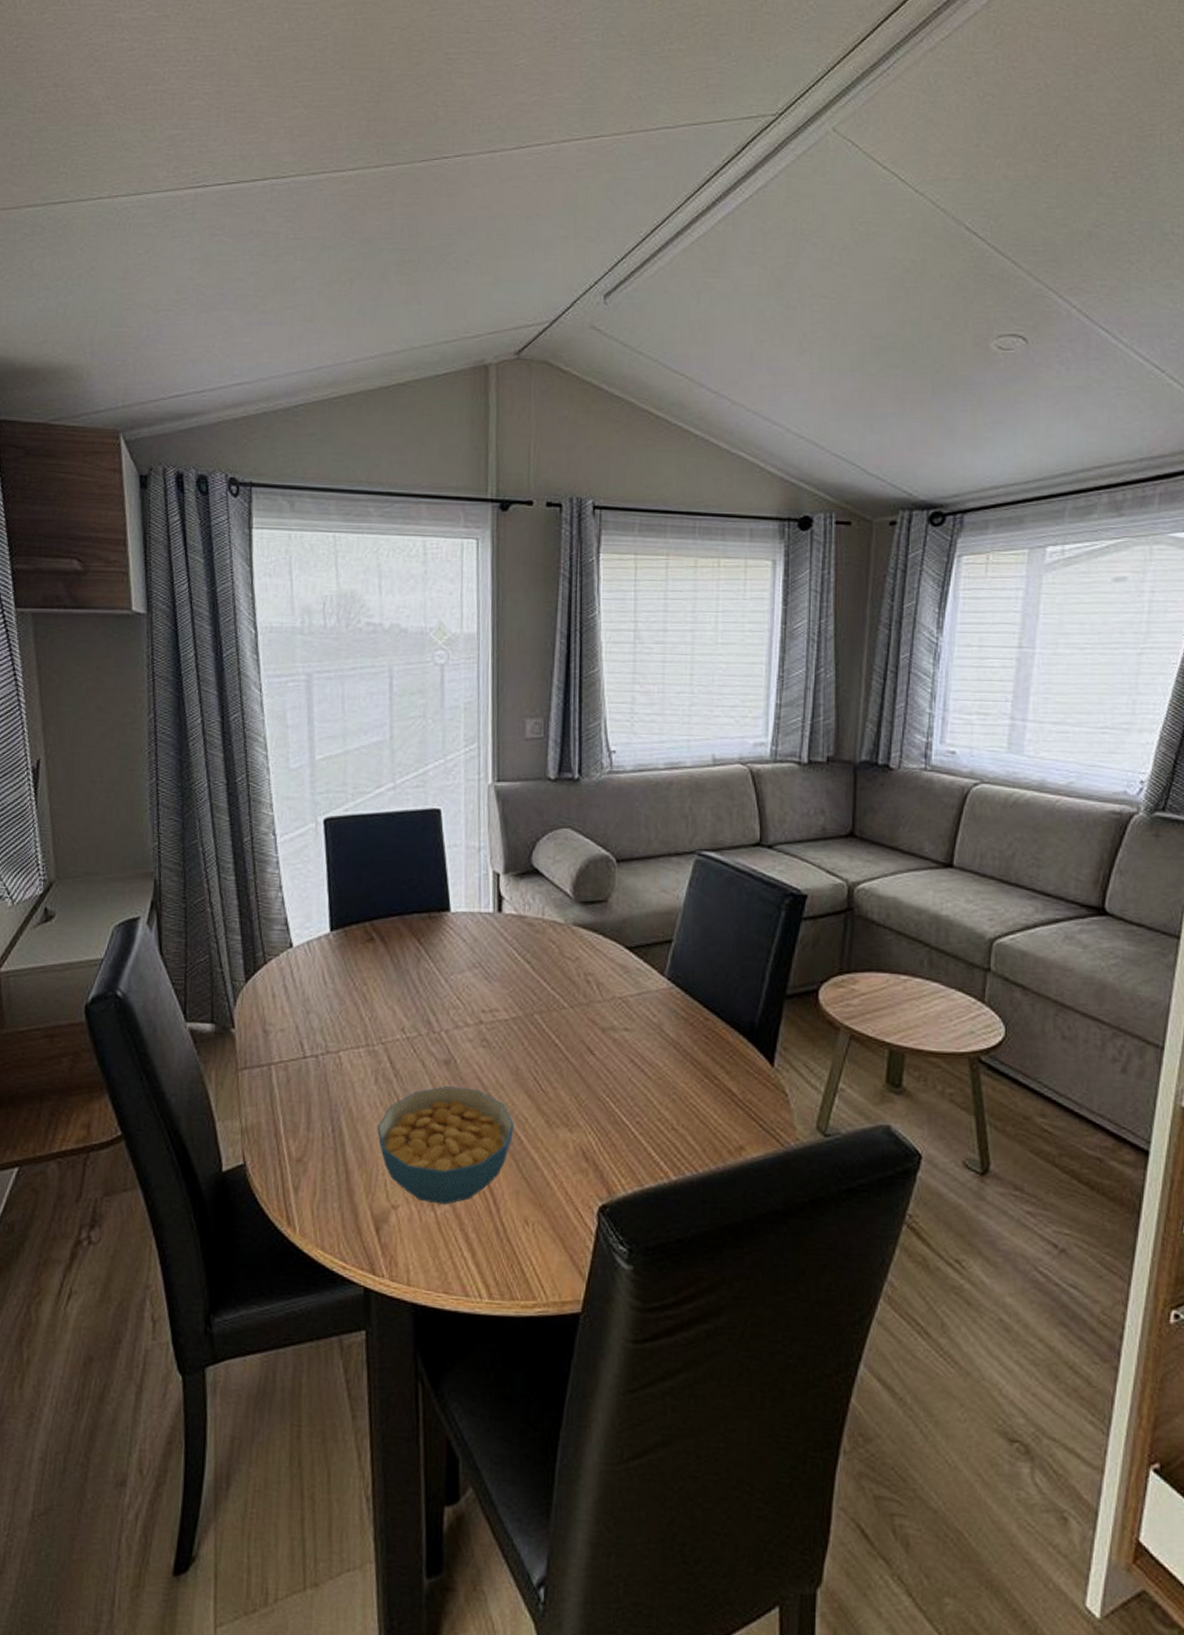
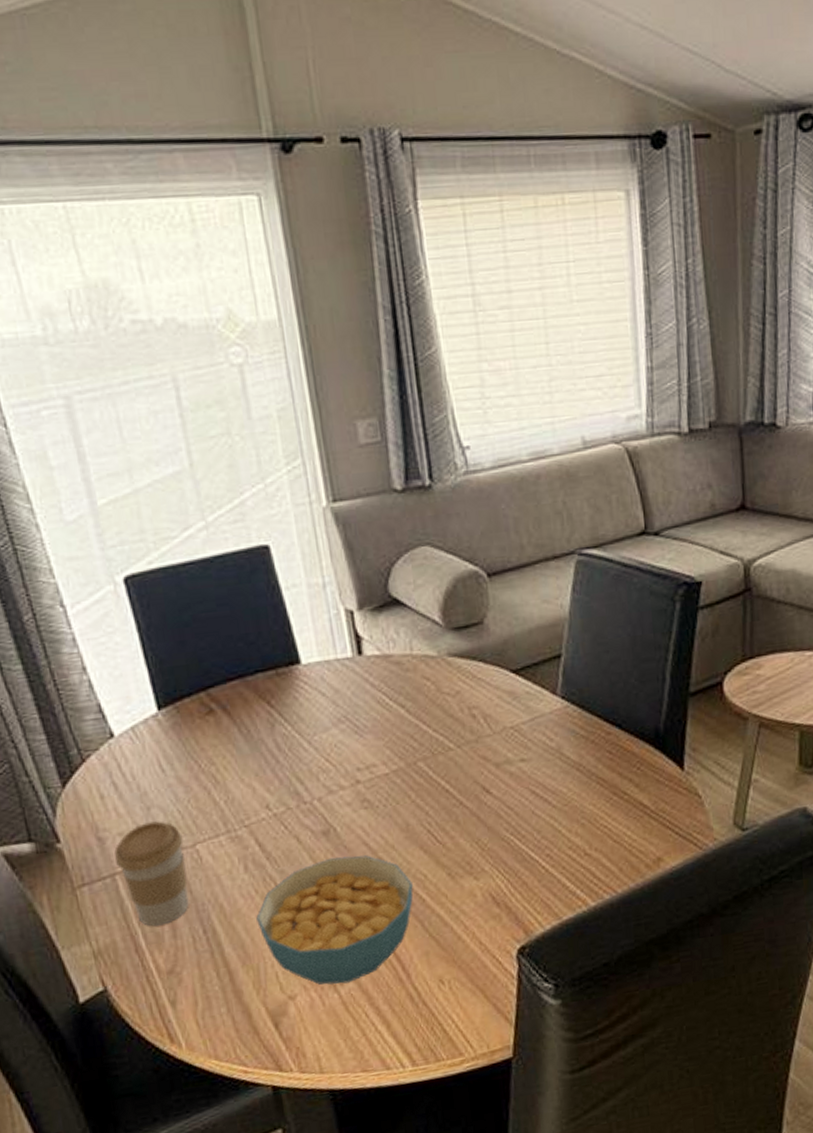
coffee cup: none [273,1024,330,1117] -> present [114,821,189,926]

